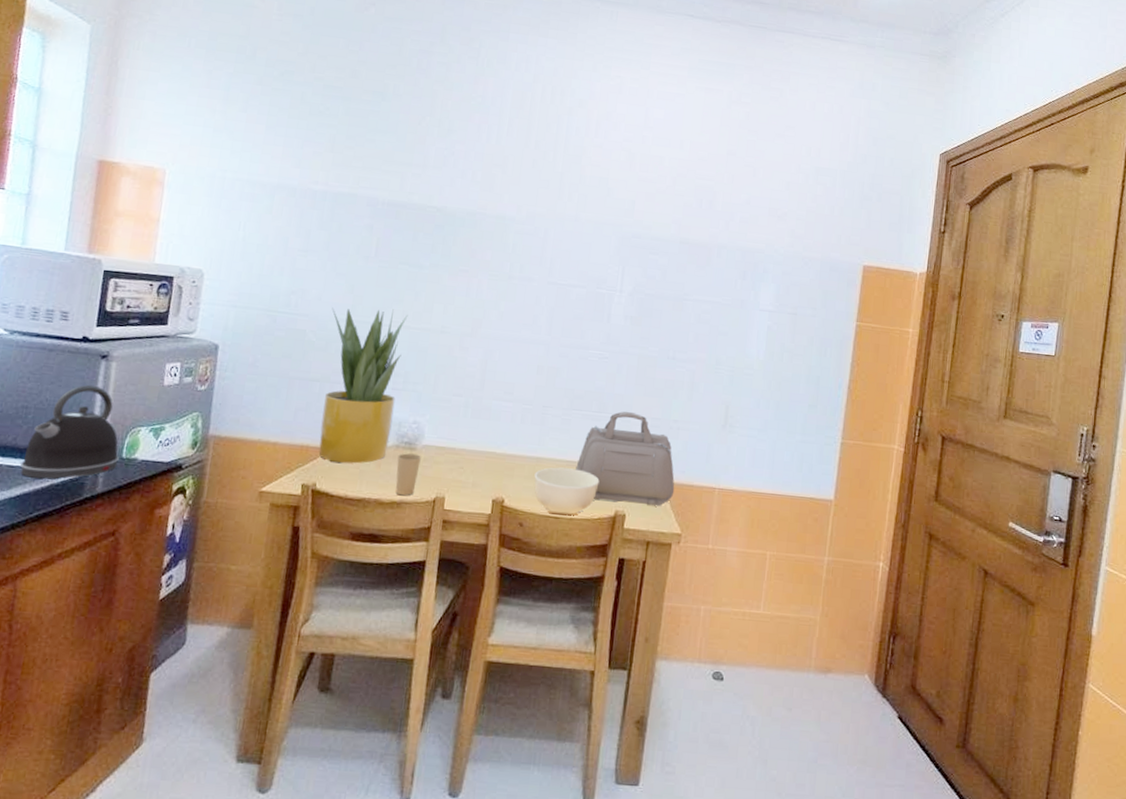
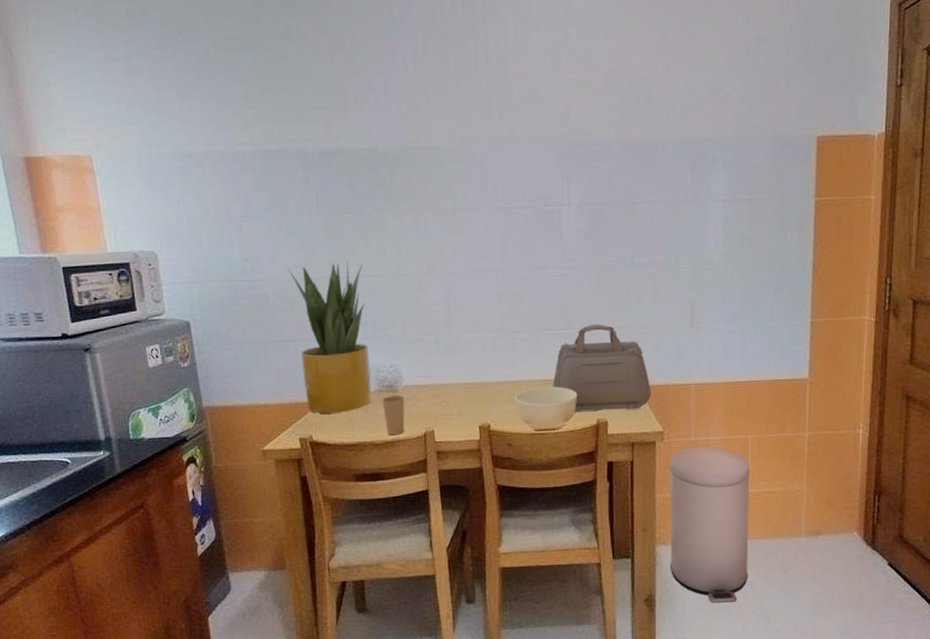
kettle: present [20,384,120,479] -> none [42,377,129,469]
pedal bin: none [668,555,766,738] -> present [669,446,751,603]

